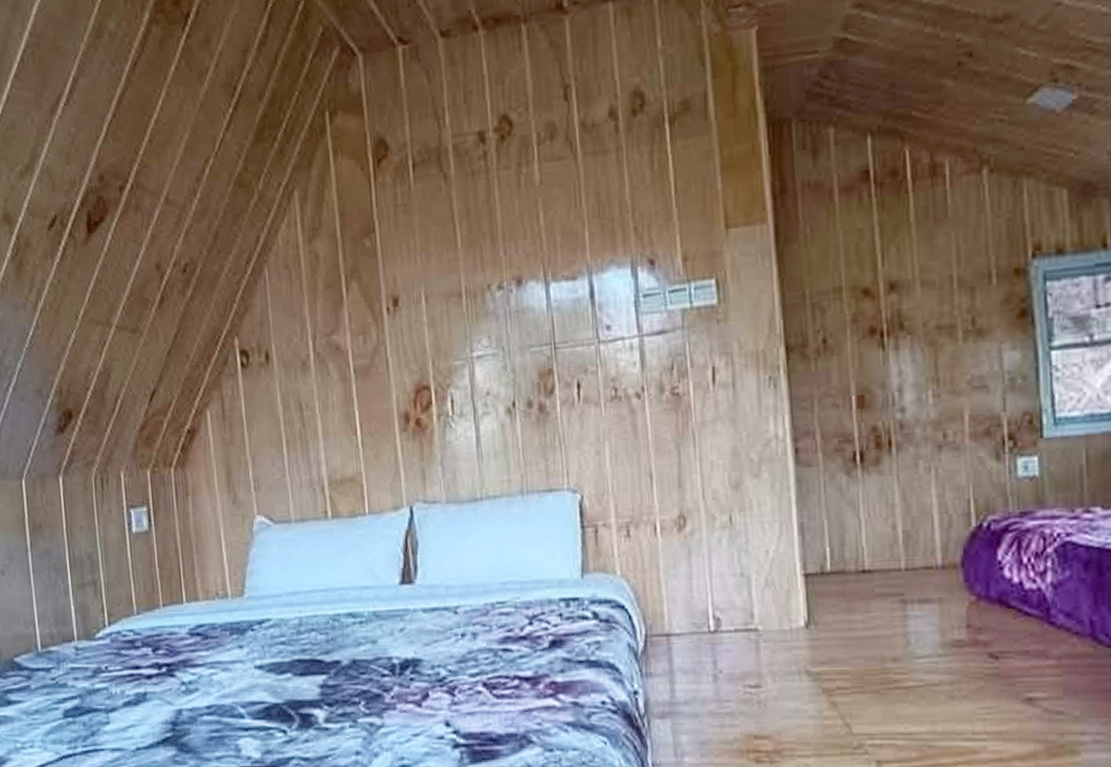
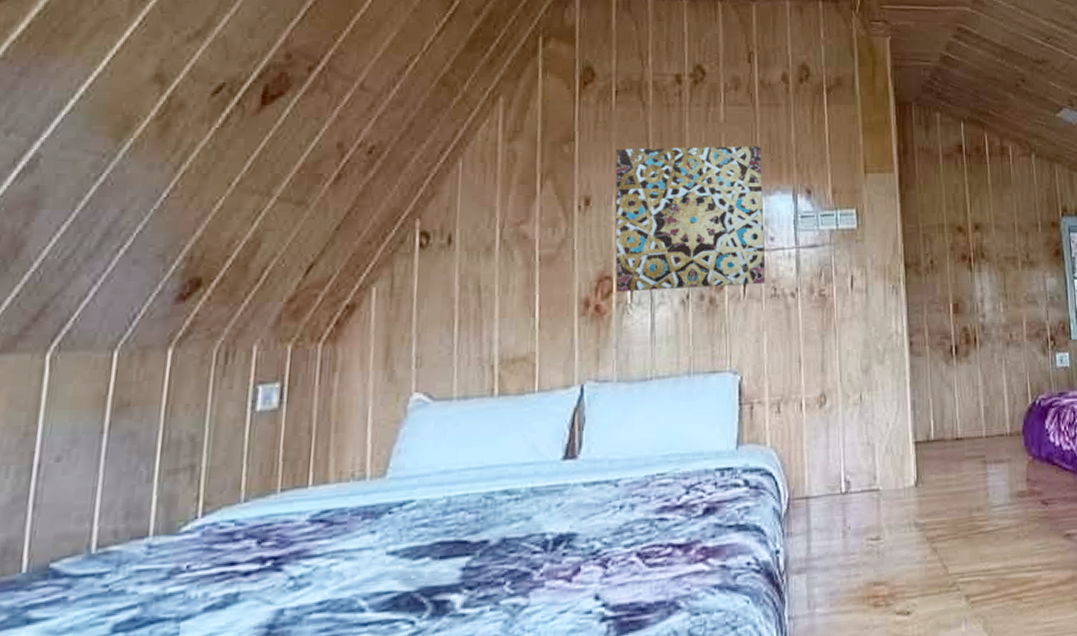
wall art: none [419,209,604,404] -> present [615,146,766,293]

